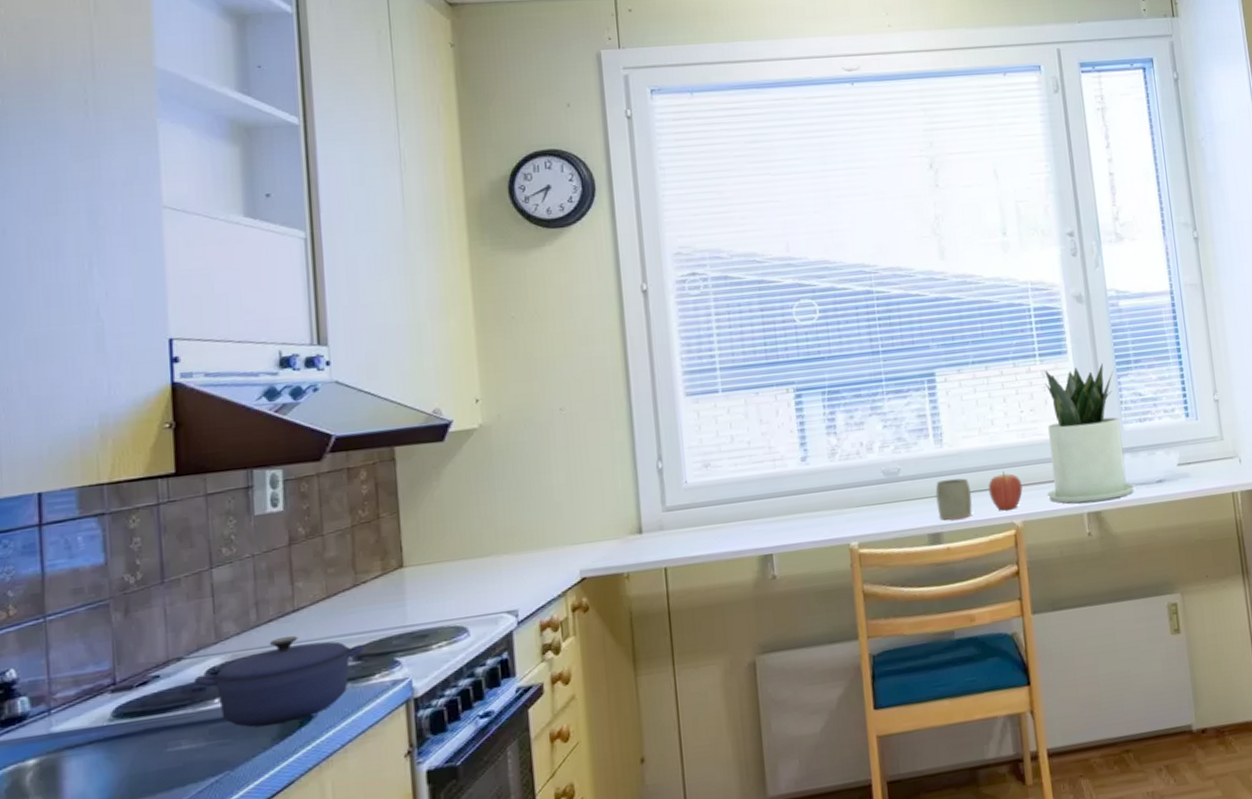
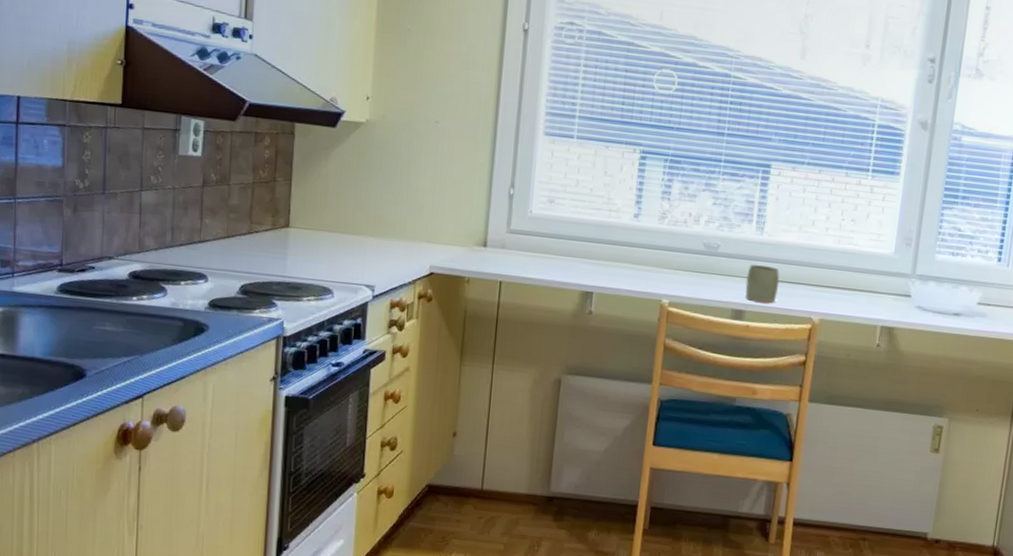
cooking pot: present [193,635,365,728] -> none [119,260,251,330]
fruit: present [988,471,1023,511] -> none [795,270,828,306]
planter: present [1044,363,1136,504] -> none [847,187,940,321]

